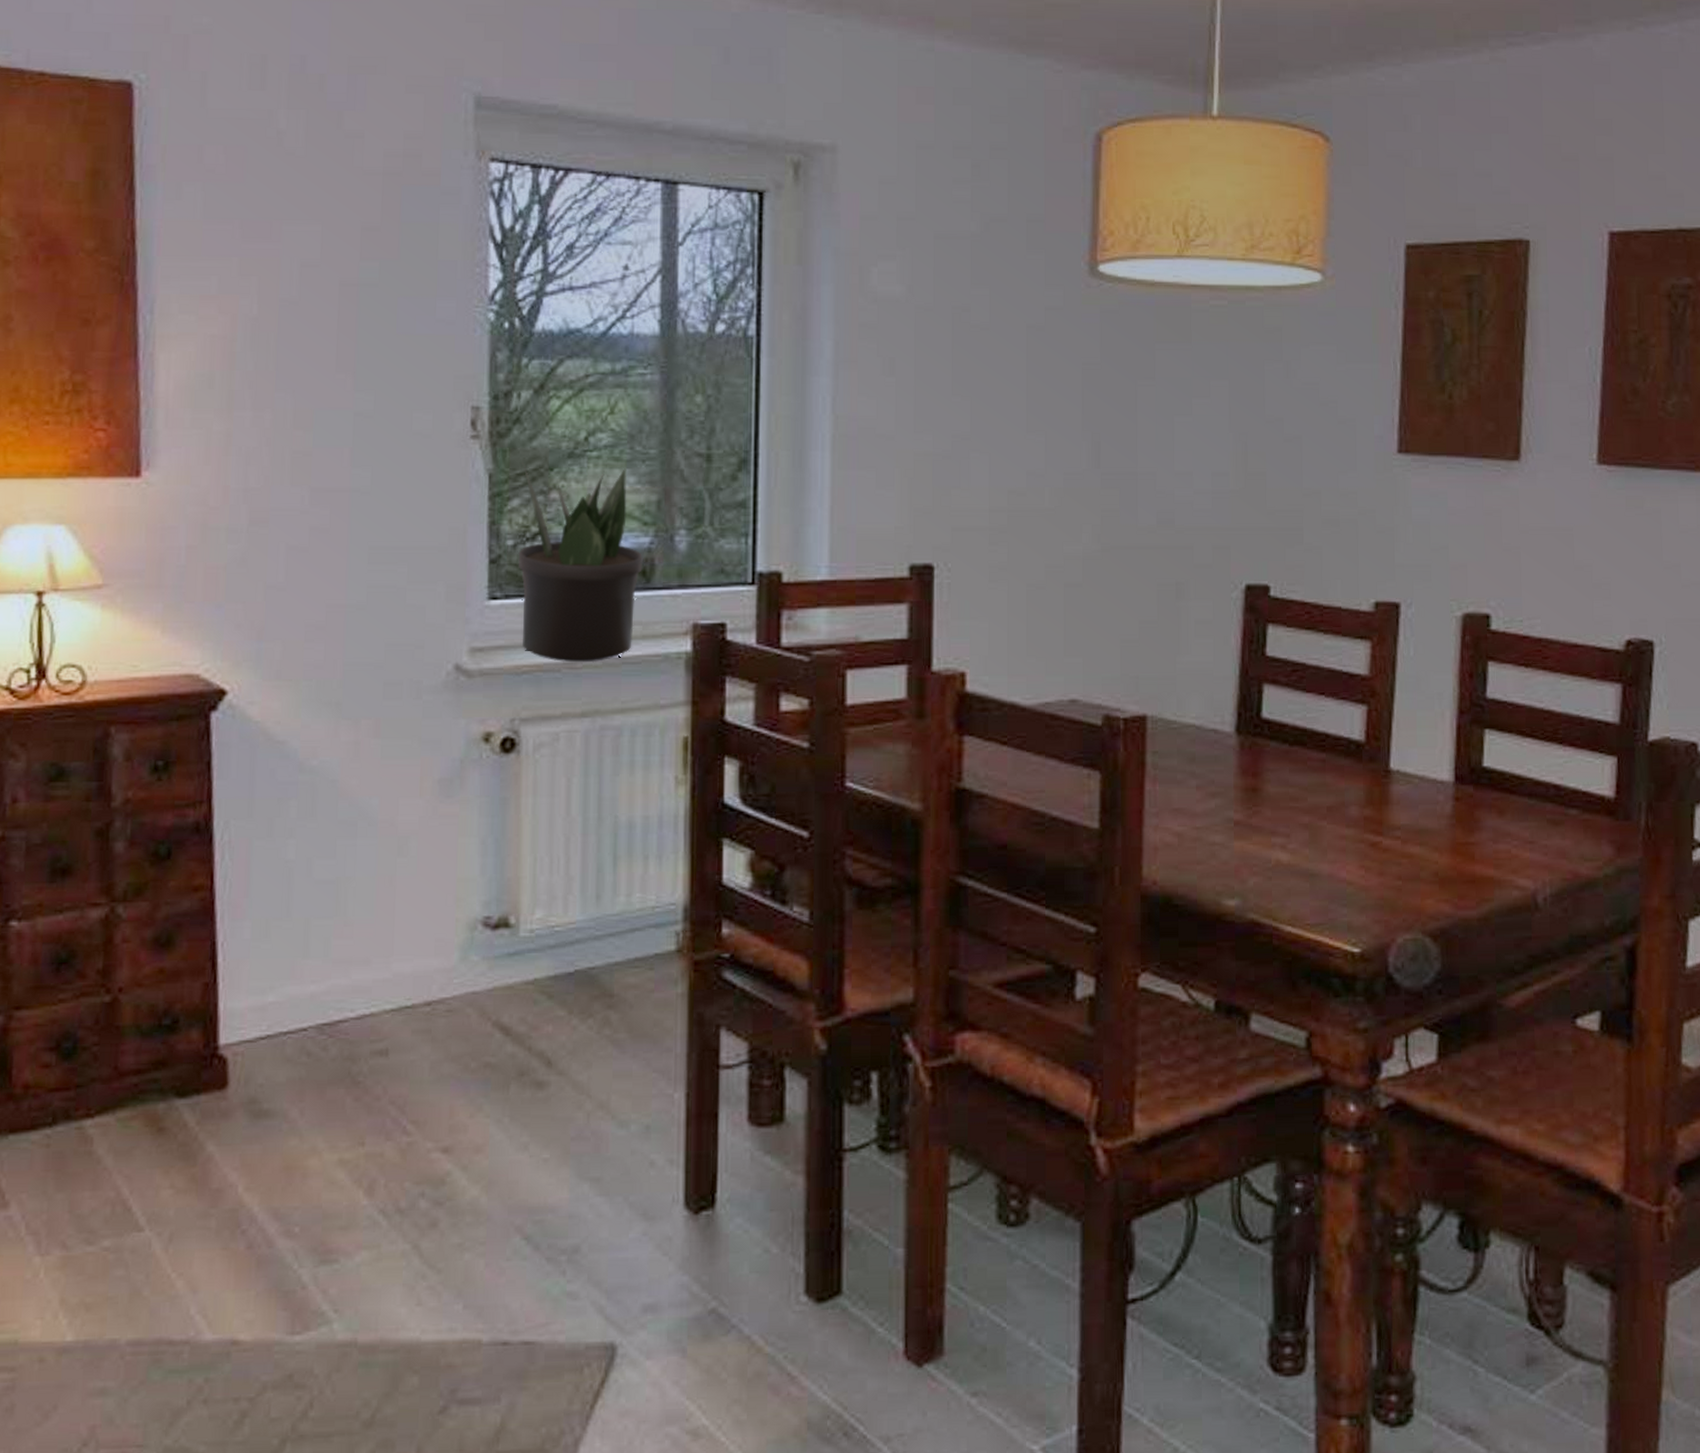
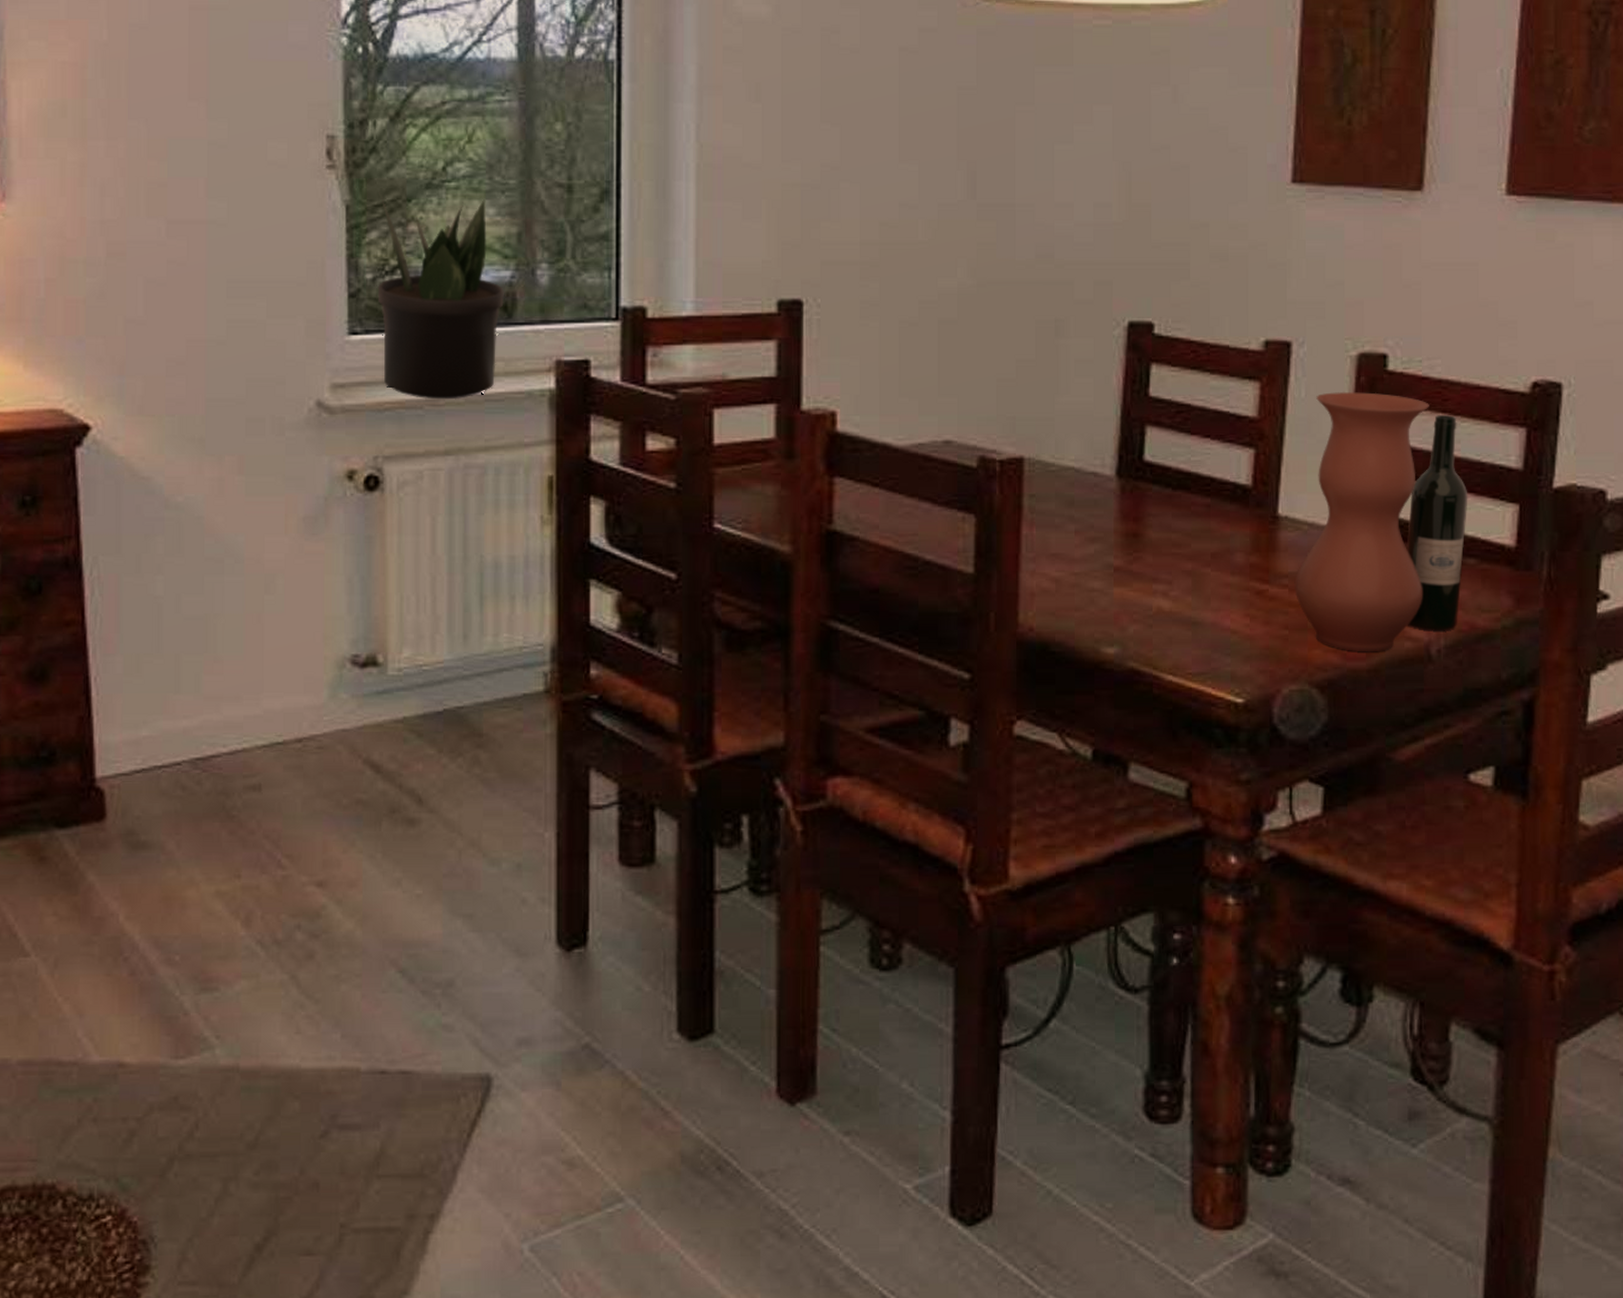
vase: none [1406,650,1531,901] -> present [1294,391,1429,651]
wine bottle: none [1512,672,1569,879] -> present [1406,415,1468,630]

